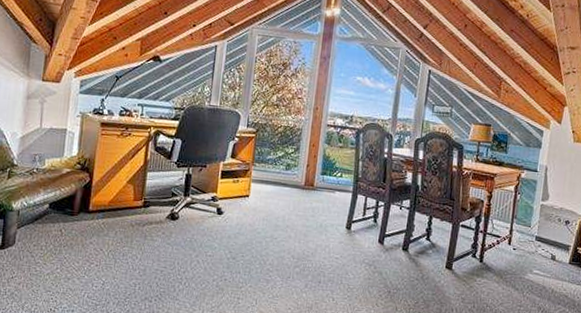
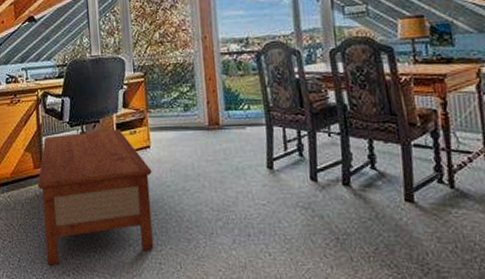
coffee table: none [131,172,247,291] -> present [37,129,154,265]

